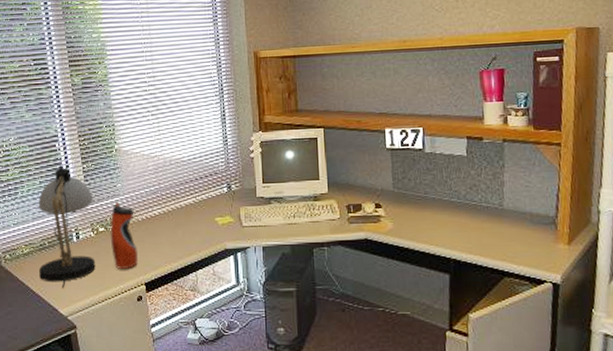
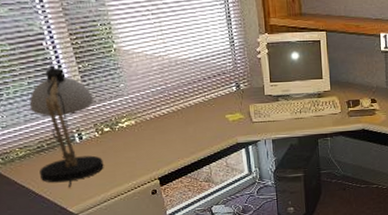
water bottle: present [110,202,138,270] -> none [115,102,149,167]

